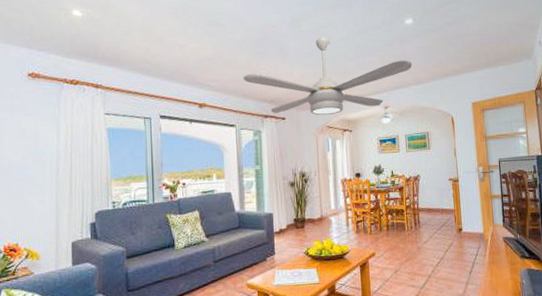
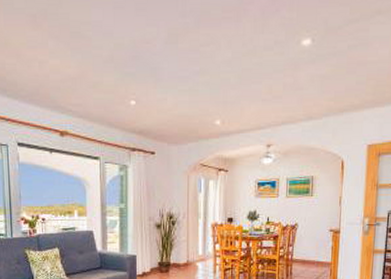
ceiling fan: present [243,37,413,116] -> none [109,58,305,152]

